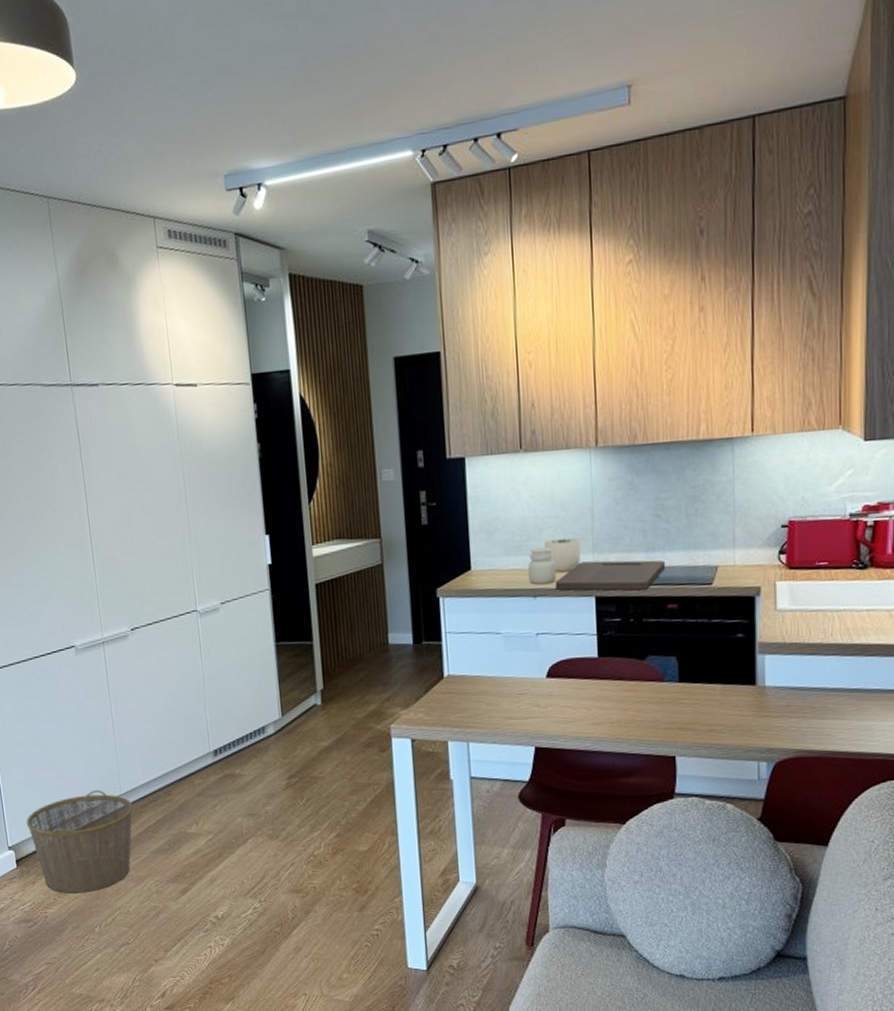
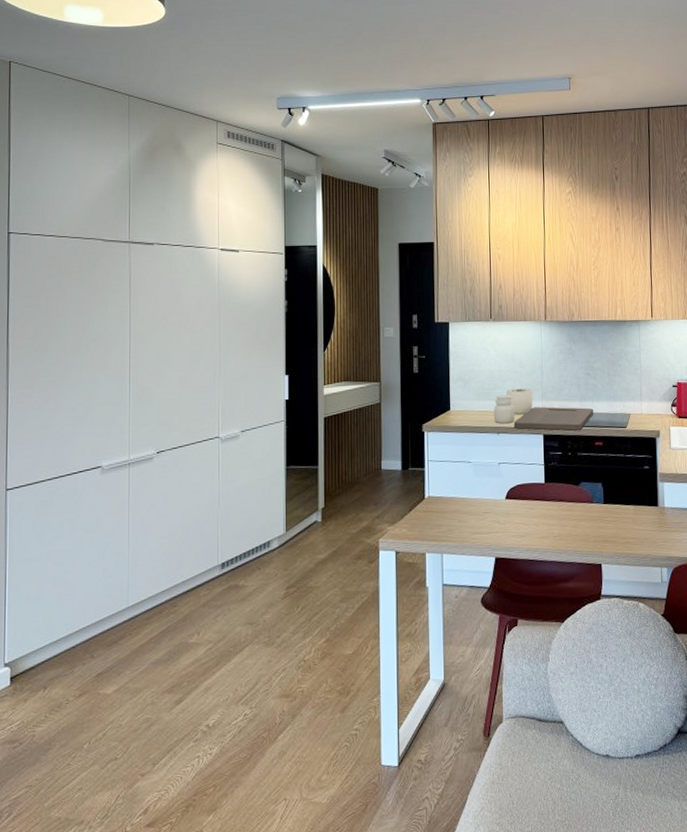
basket: present [26,790,133,894] -> none [27,603,138,710]

